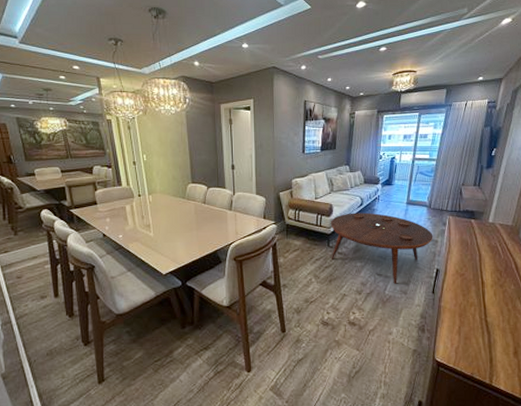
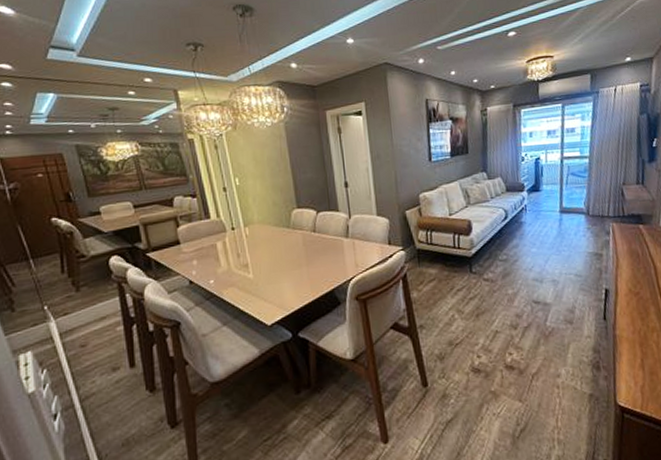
coffee table: present [330,212,433,284] -> none [470,227,597,313]

